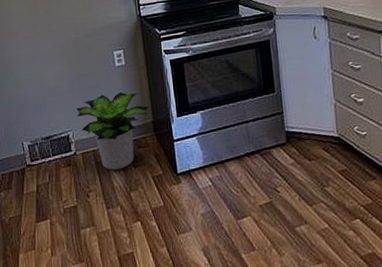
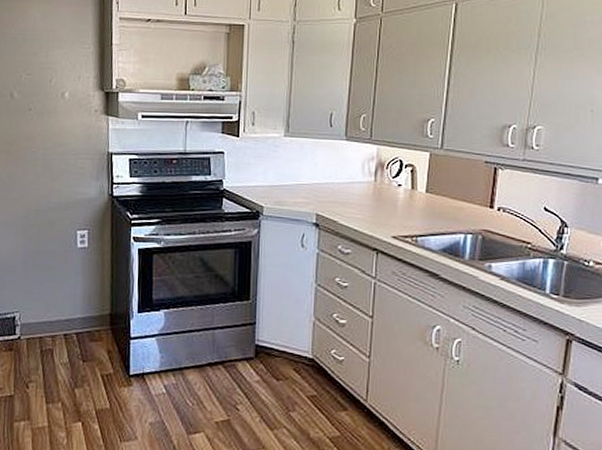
potted plant: present [76,92,150,170] -> none [27,277,109,362]

